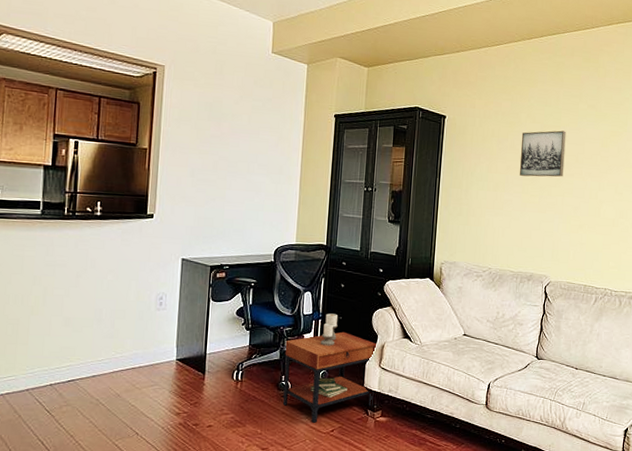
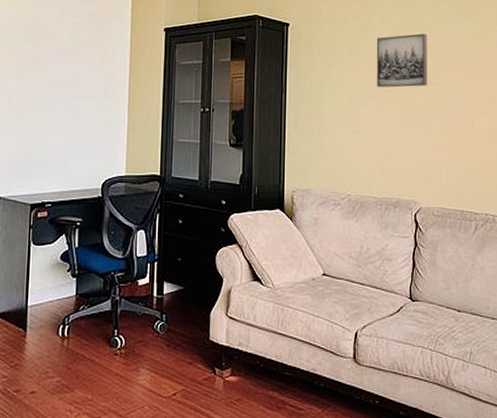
side table: present [283,313,377,423] -> none [116,254,222,385]

